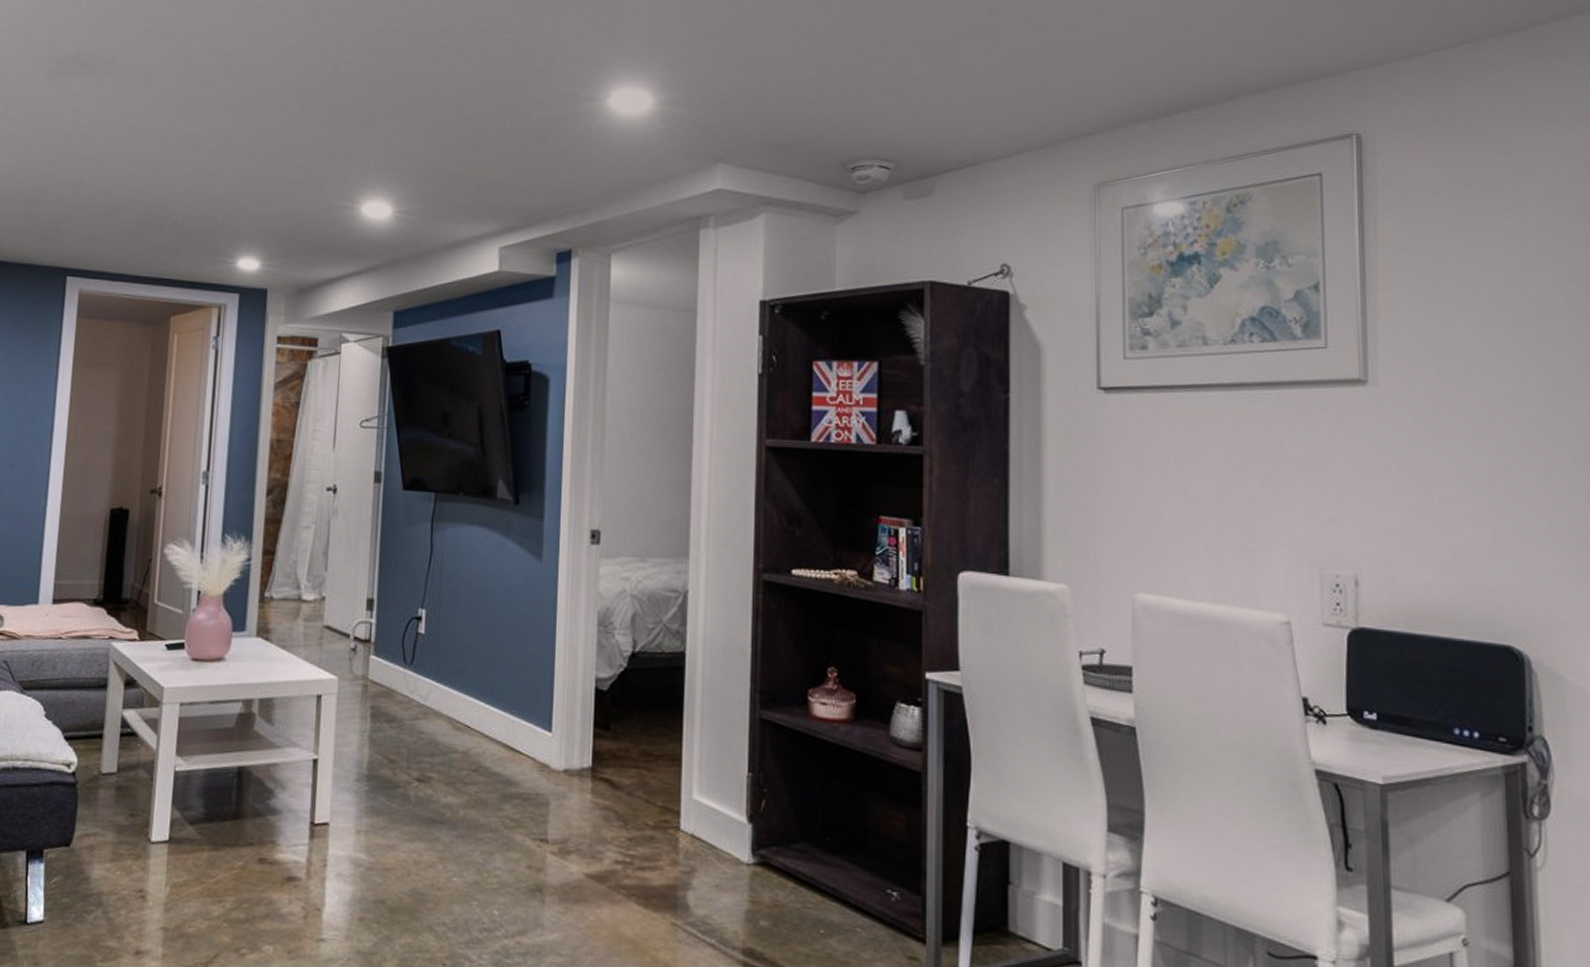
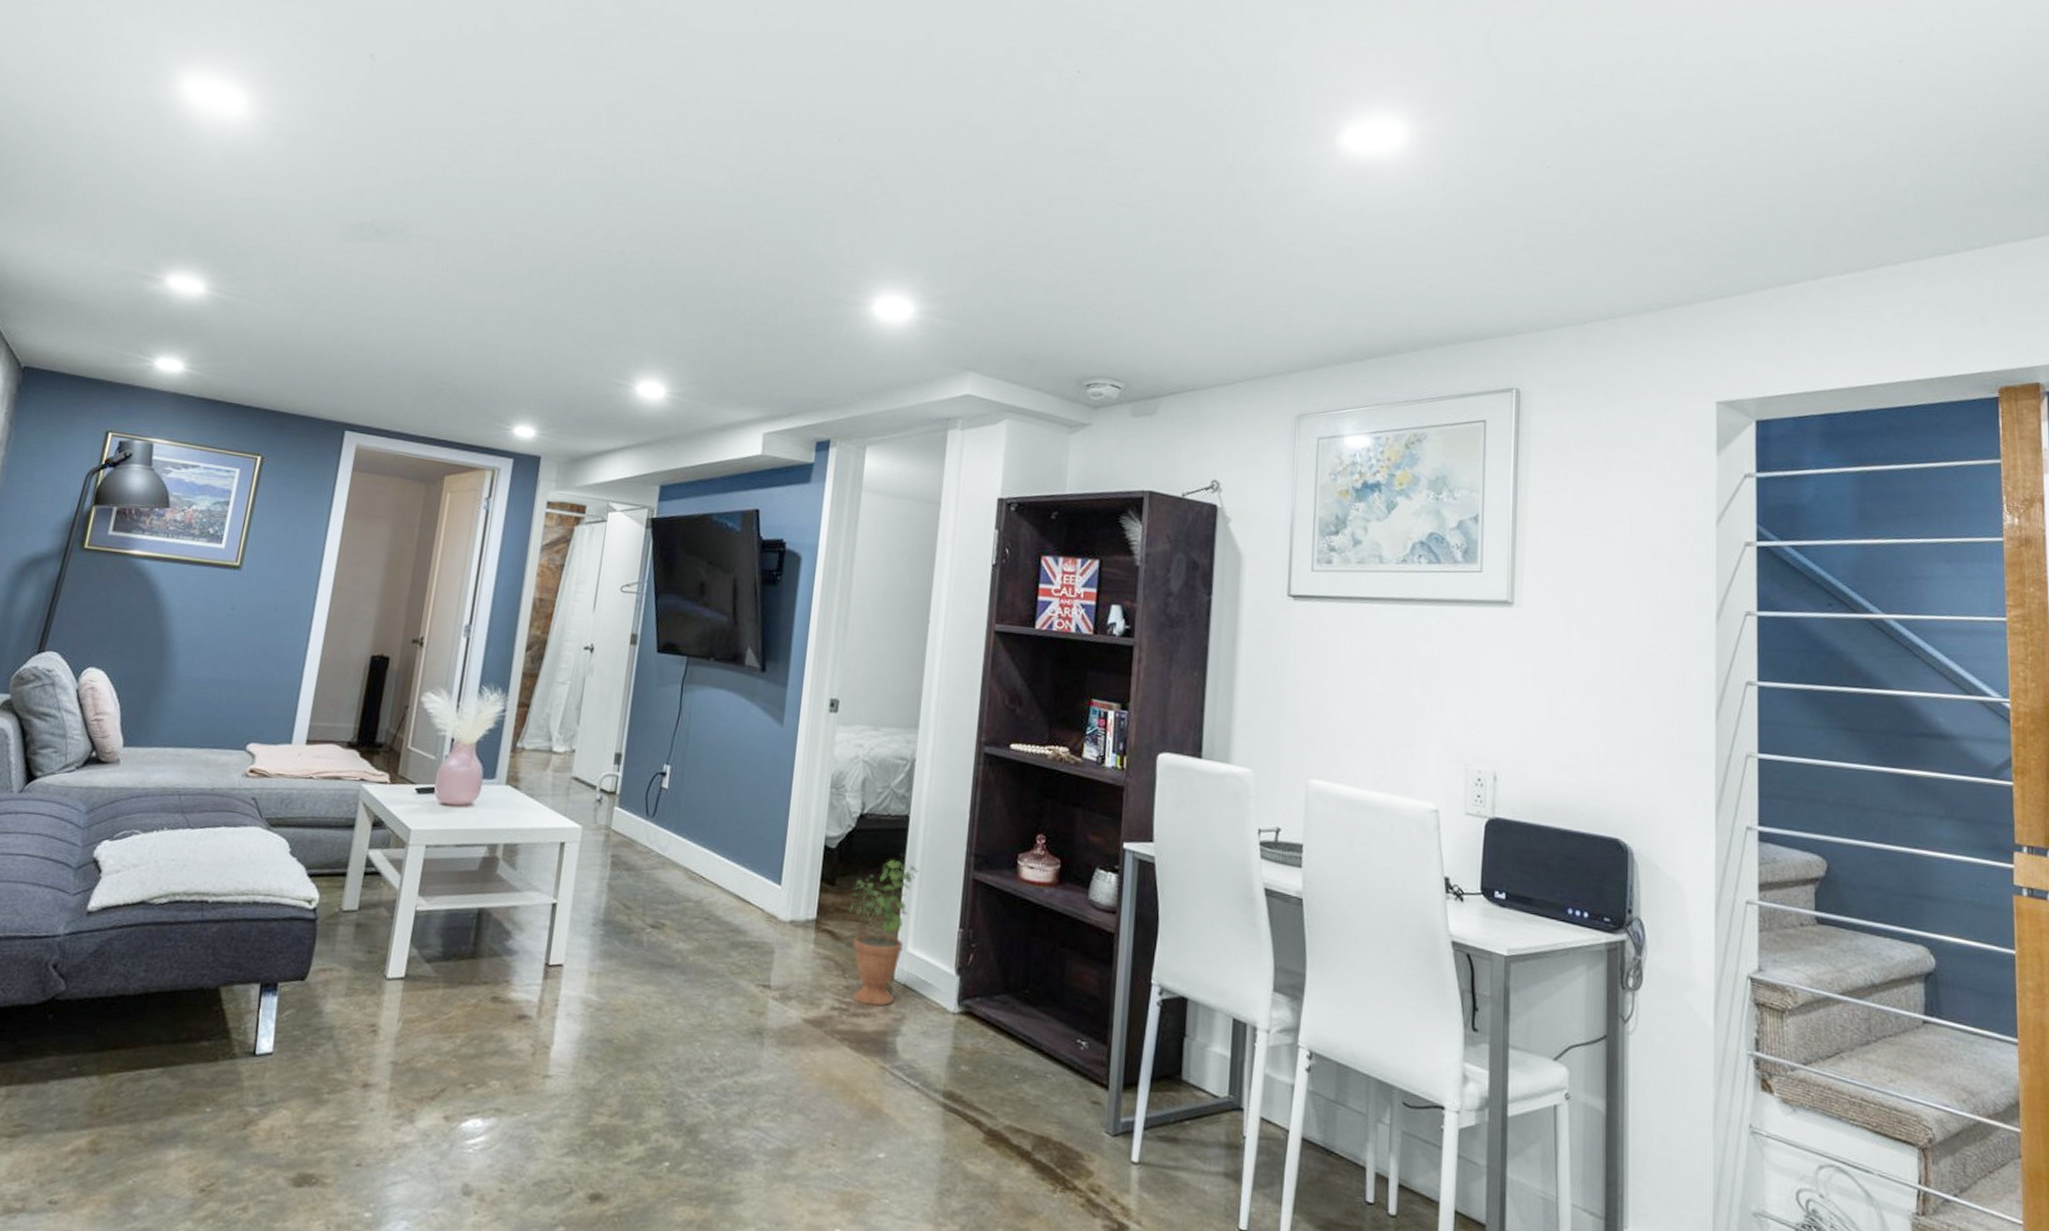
potted plant: none [626,694,700,859] -> present [849,854,919,1007]

